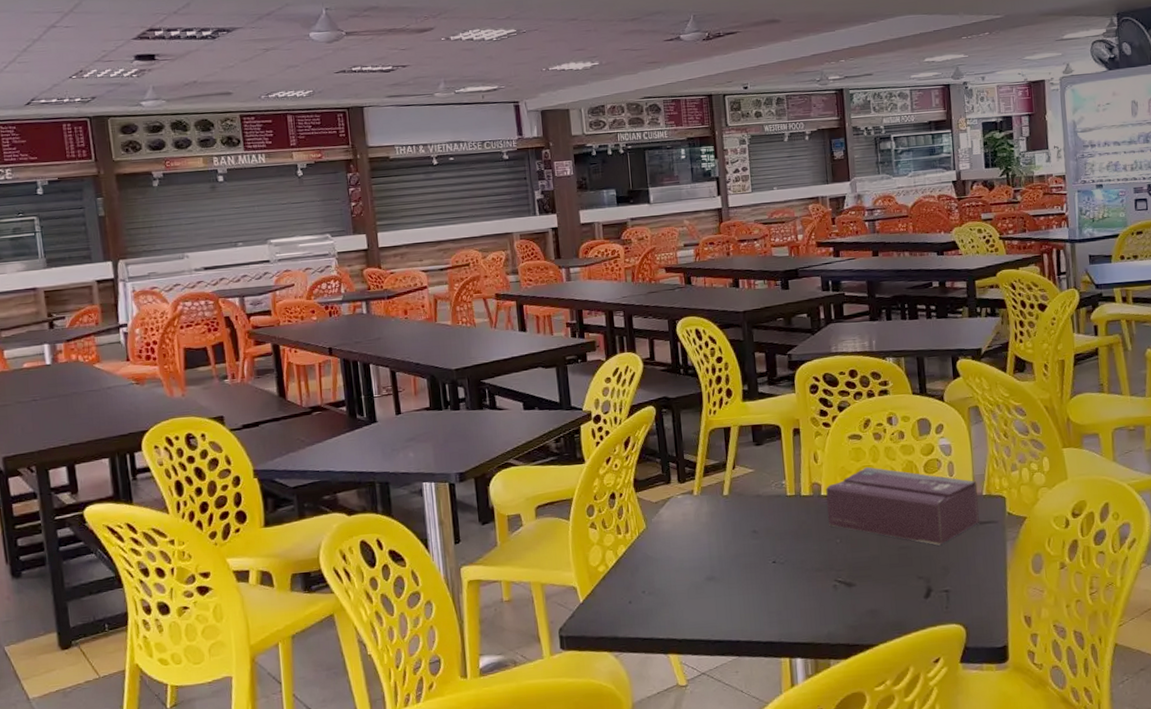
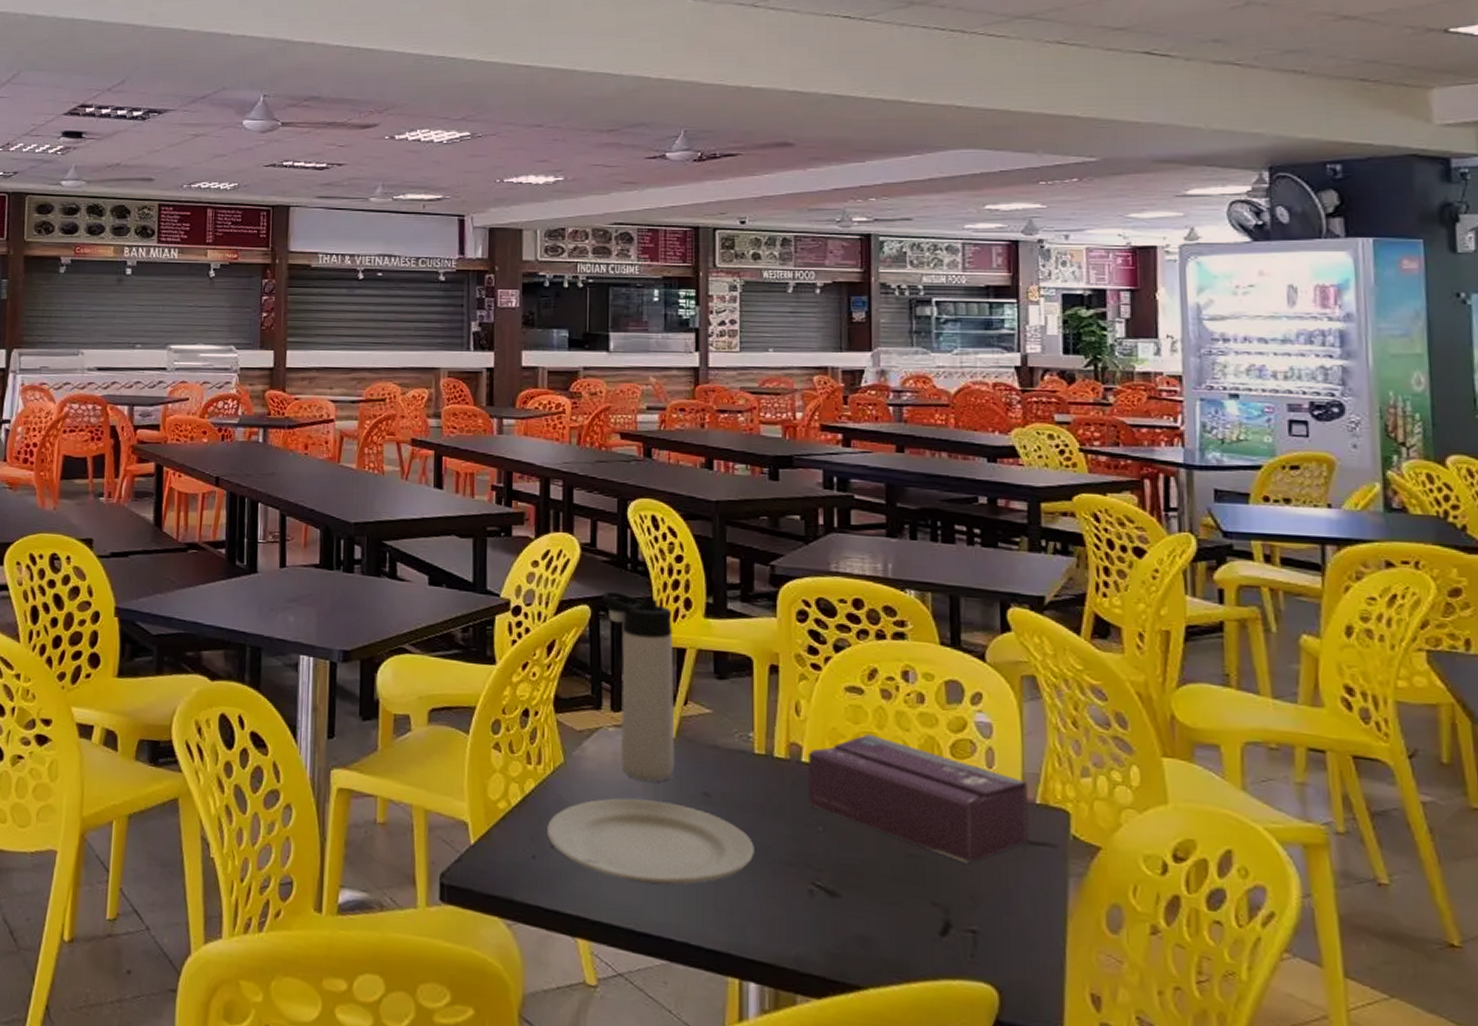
plate: none [638,542,793,605] -> present [547,798,754,886]
thermos bottle: none [664,392,730,531] -> present [603,591,675,782]

